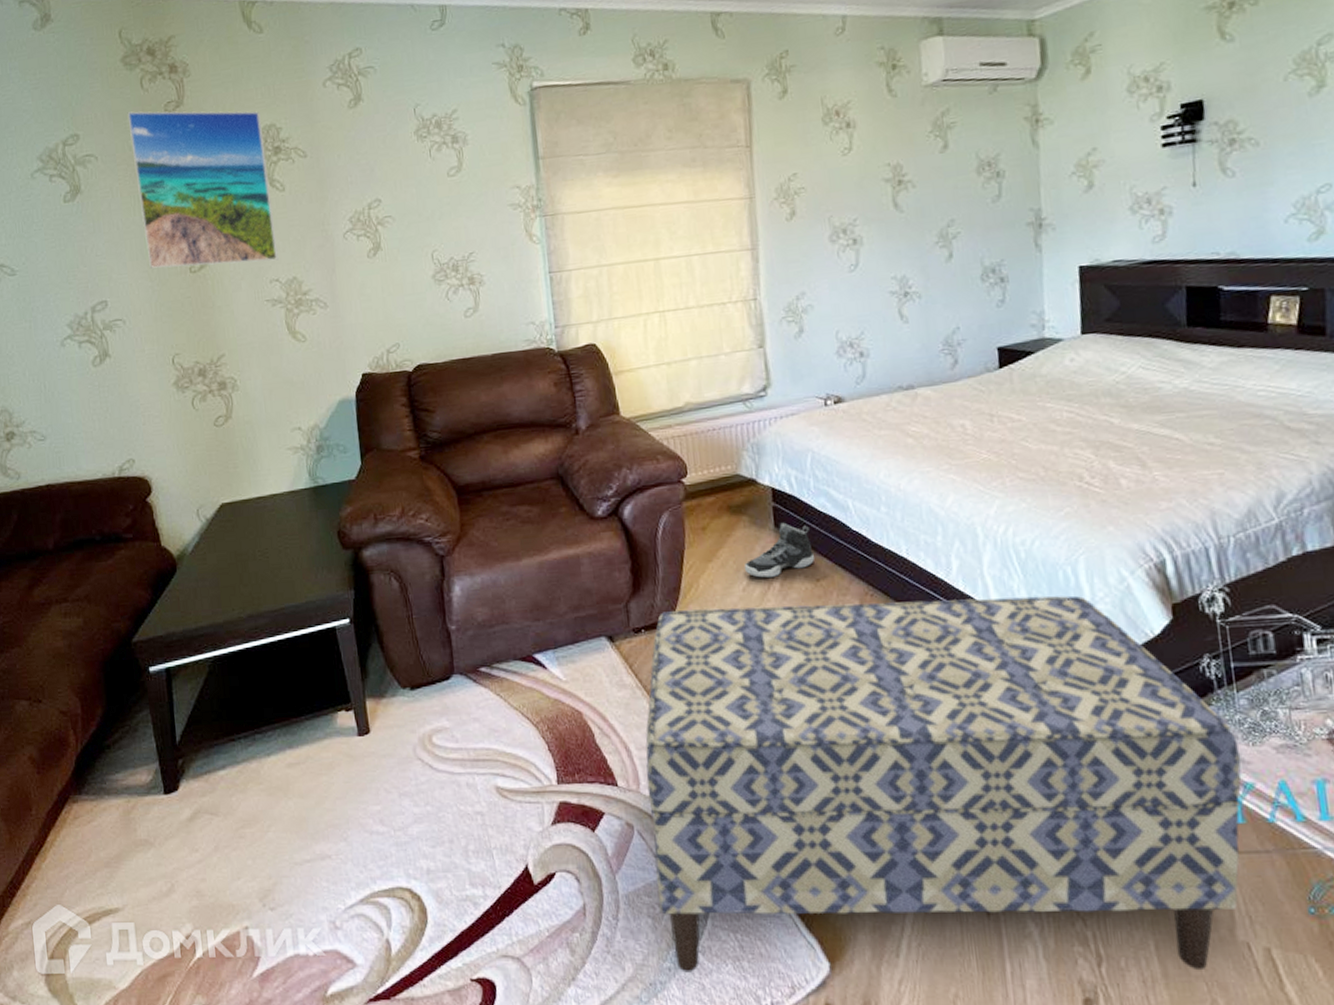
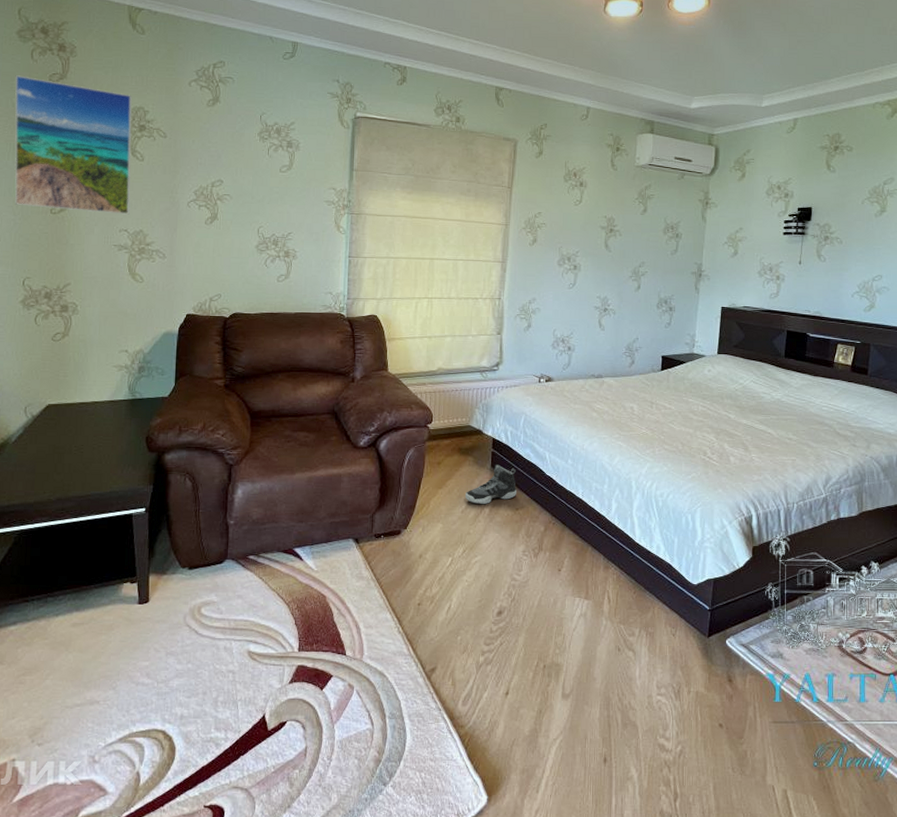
bench: present [645,595,1242,973] -> none [365,523,783,805]

